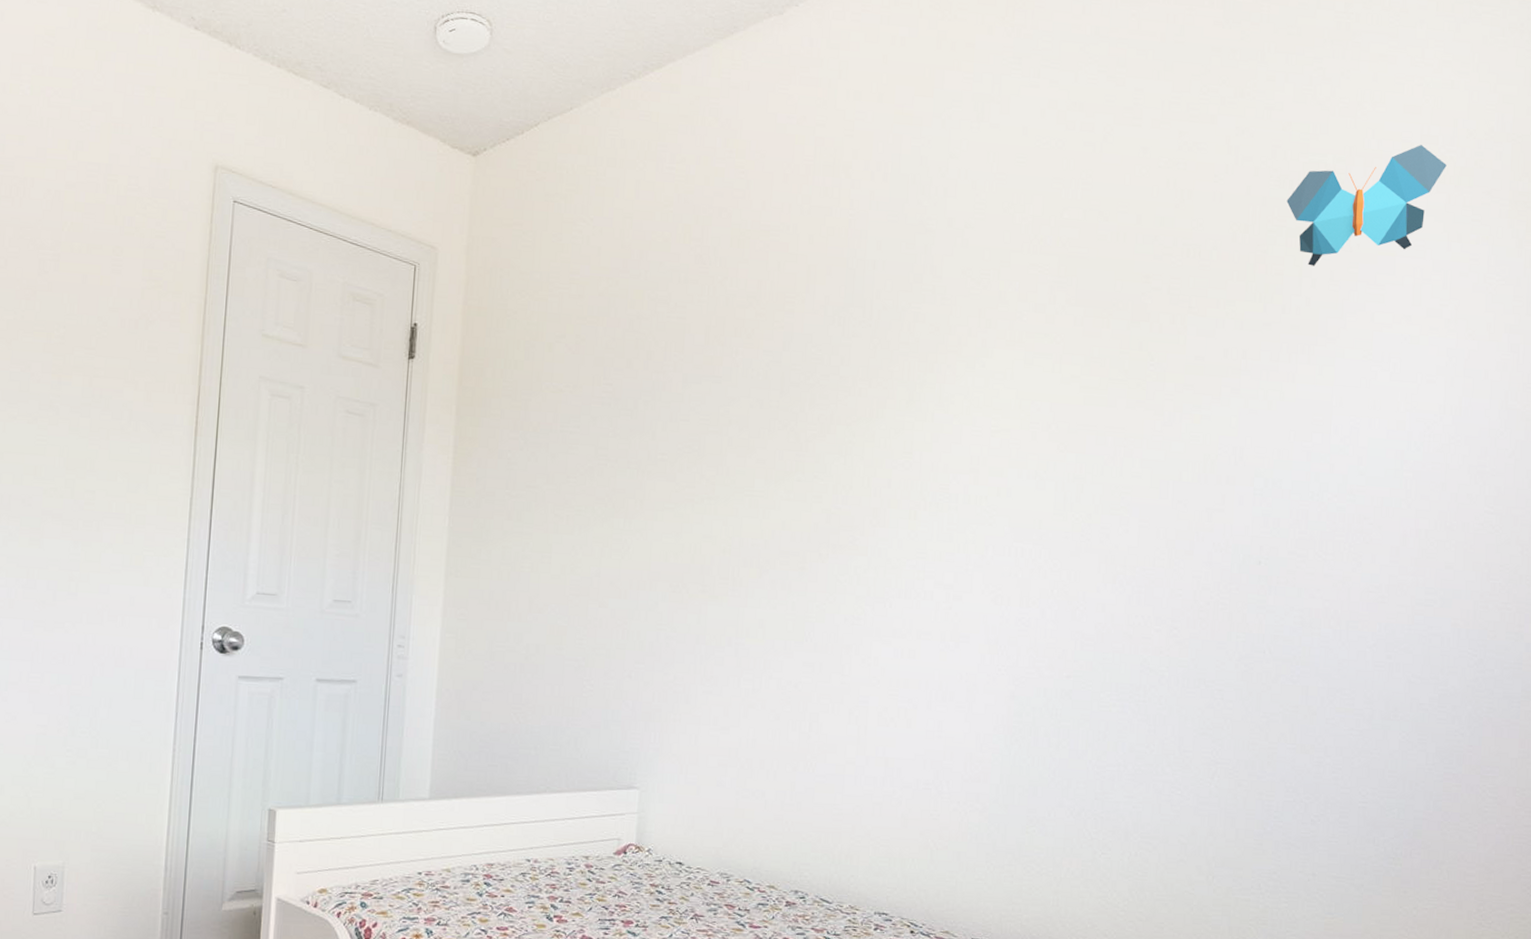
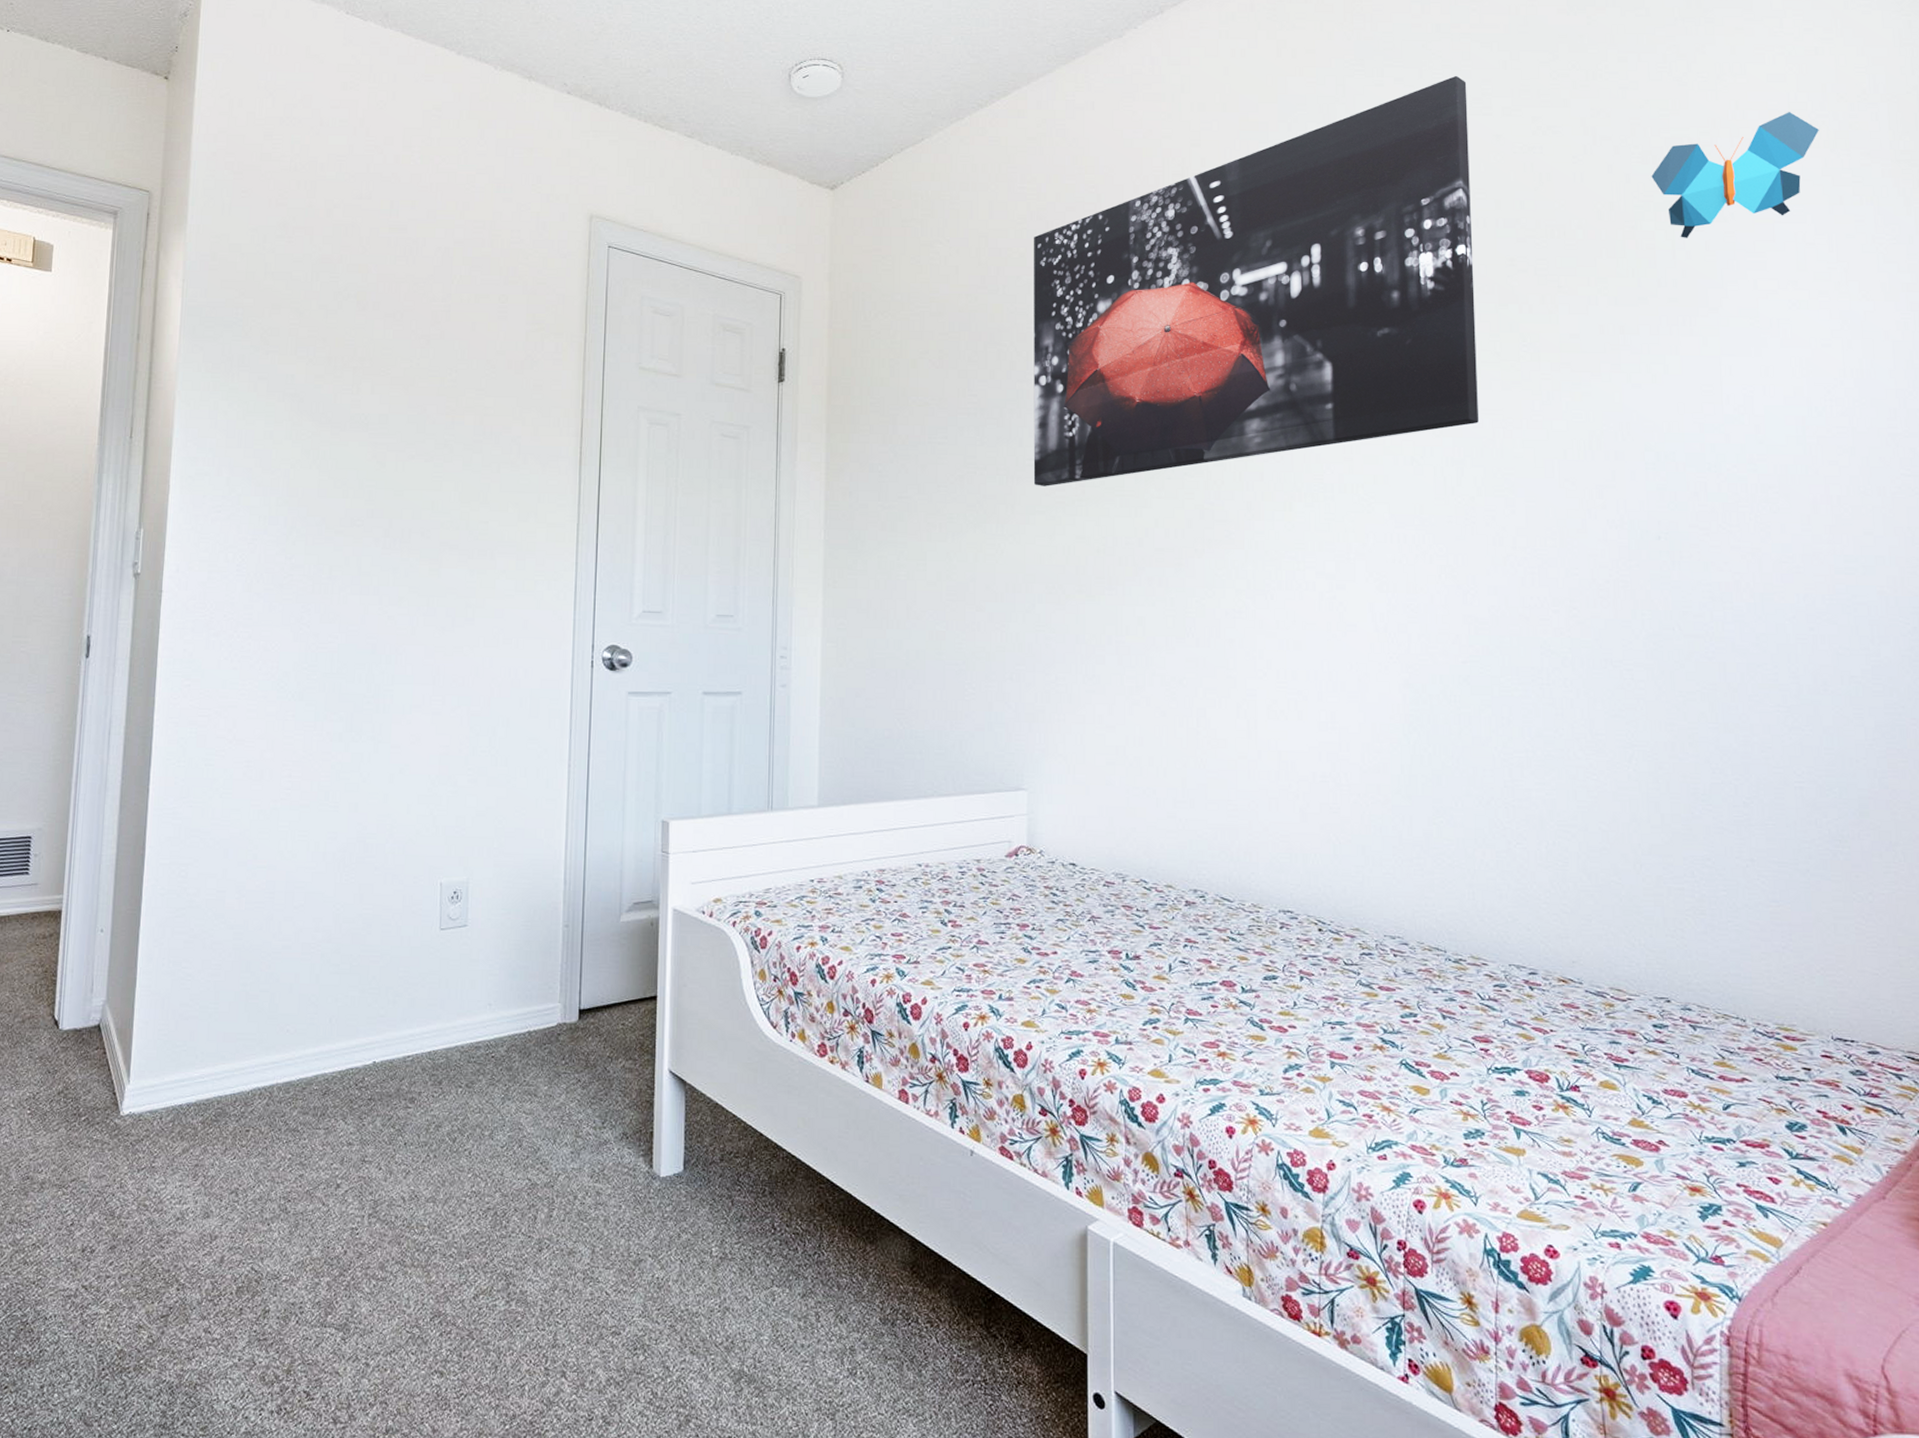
wall art: none [664,82,1120,483] -> present [1033,75,1479,486]

